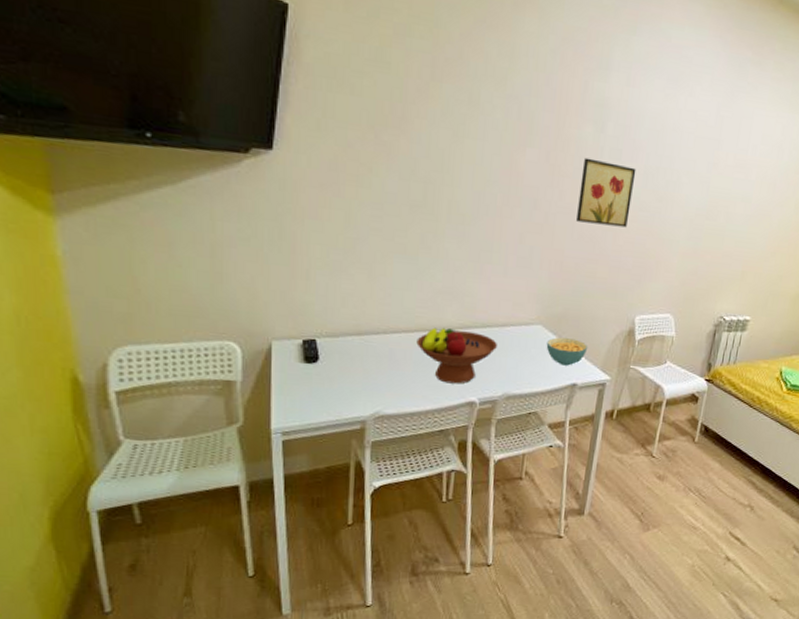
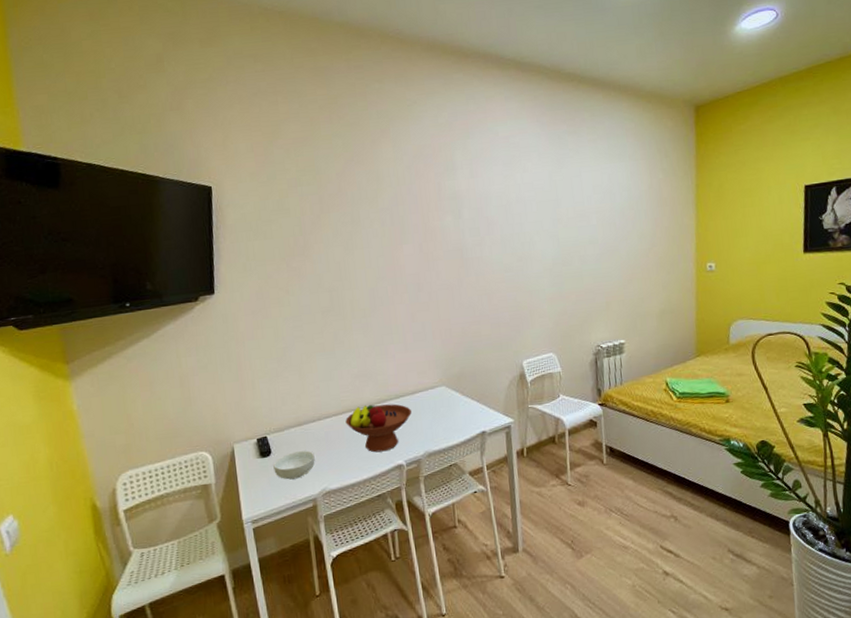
cereal bowl: none [319,363,372,395] -> present [273,450,315,480]
cereal bowl: present [546,337,588,366] -> none [452,392,489,418]
wall art: present [576,157,636,228] -> none [450,239,498,293]

